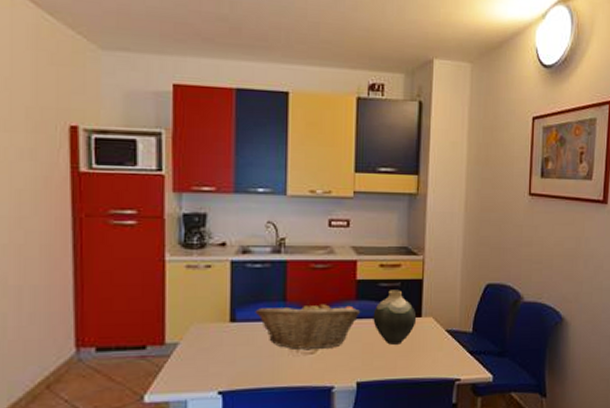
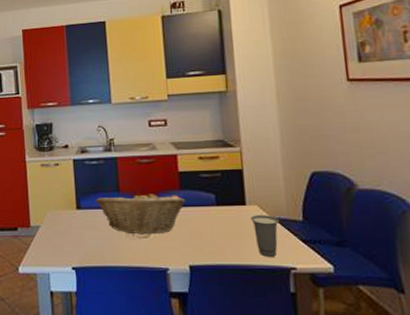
vase: present [373,290,417,345] -> none [197,180,241,231]
cup: none [424,327,450,370] -> present [250,215,279,257]

